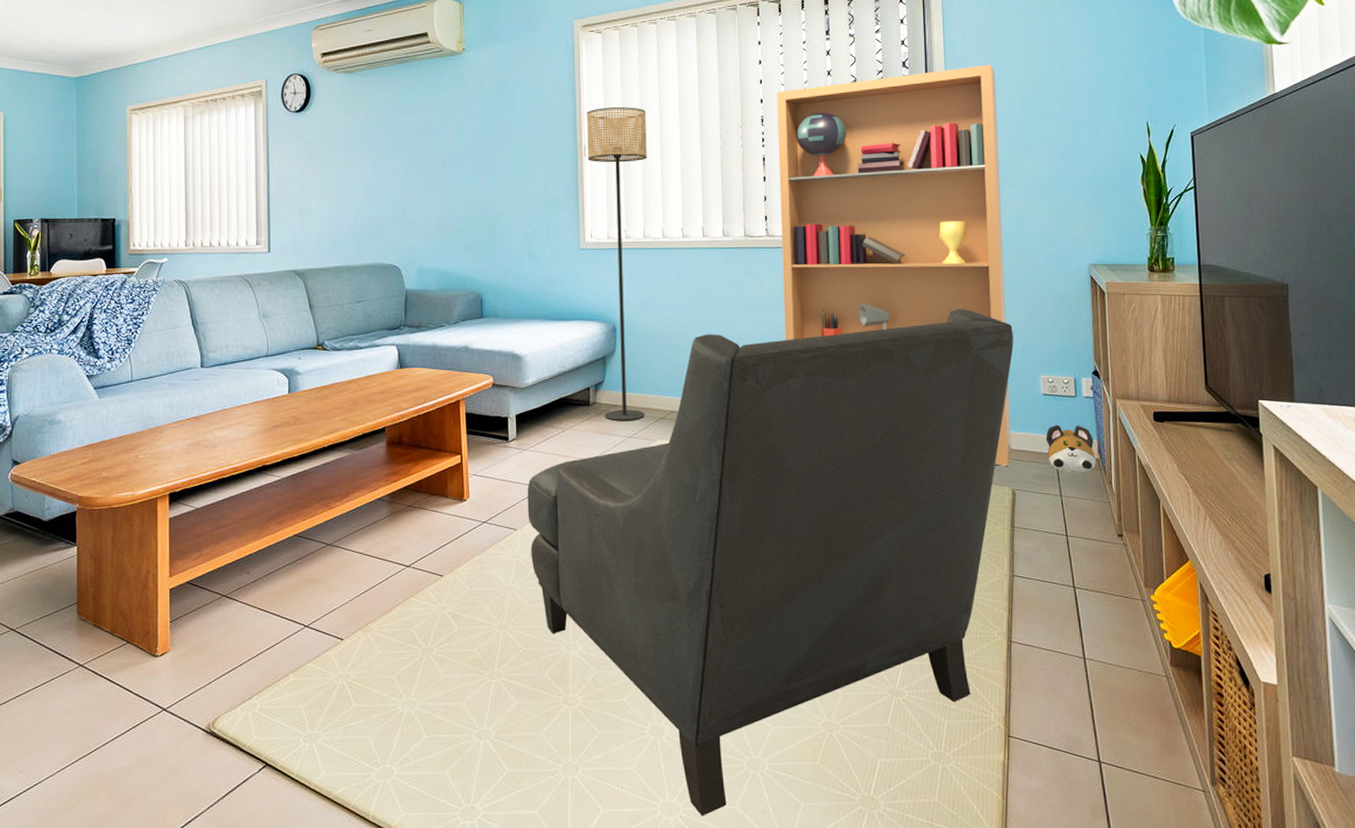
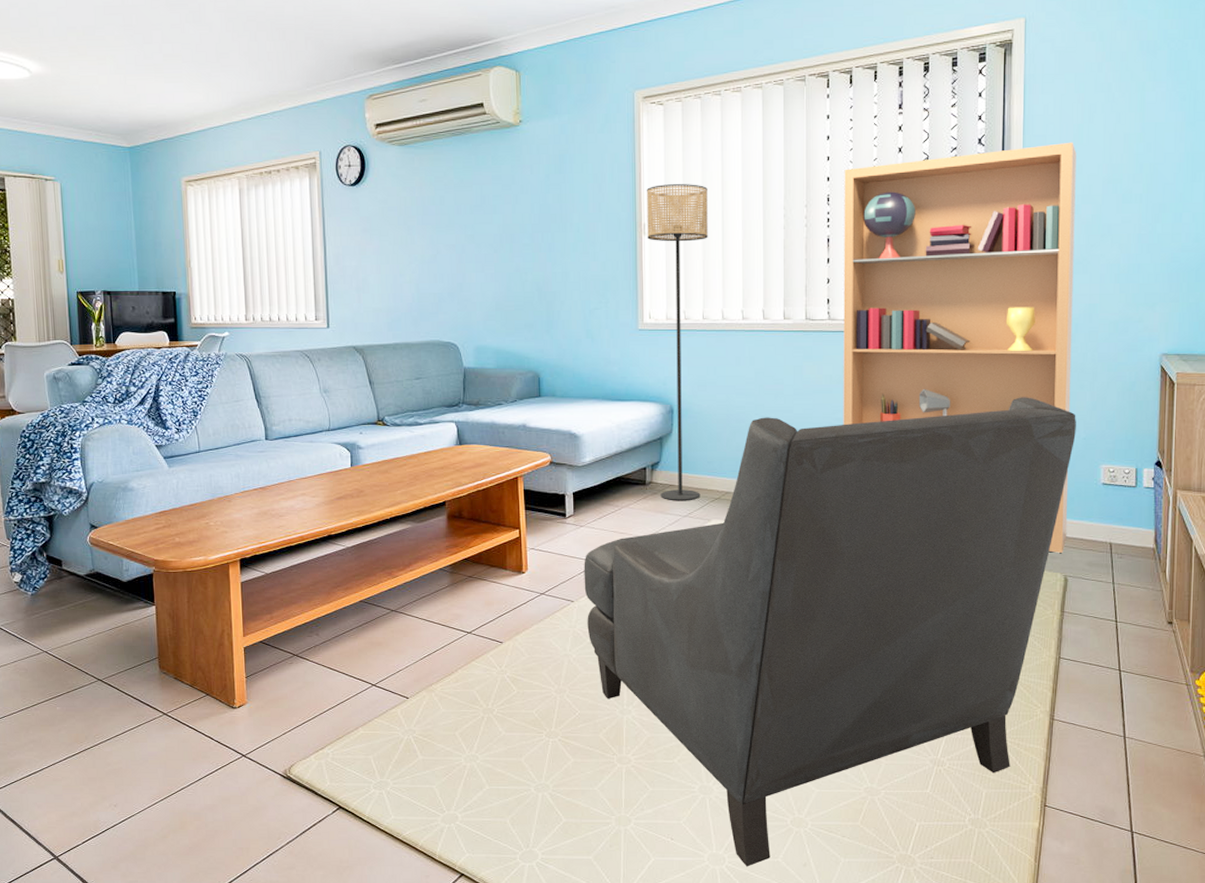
plush toy: present [1045,424,1096,474] -> none [1102,514,1151,562]

